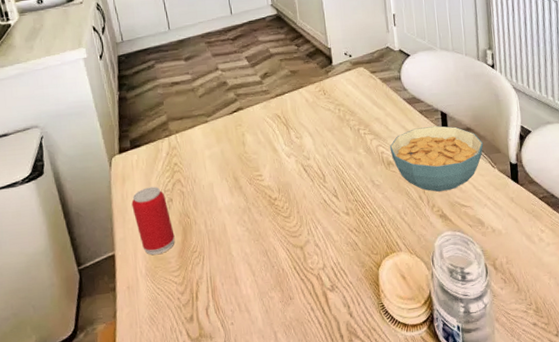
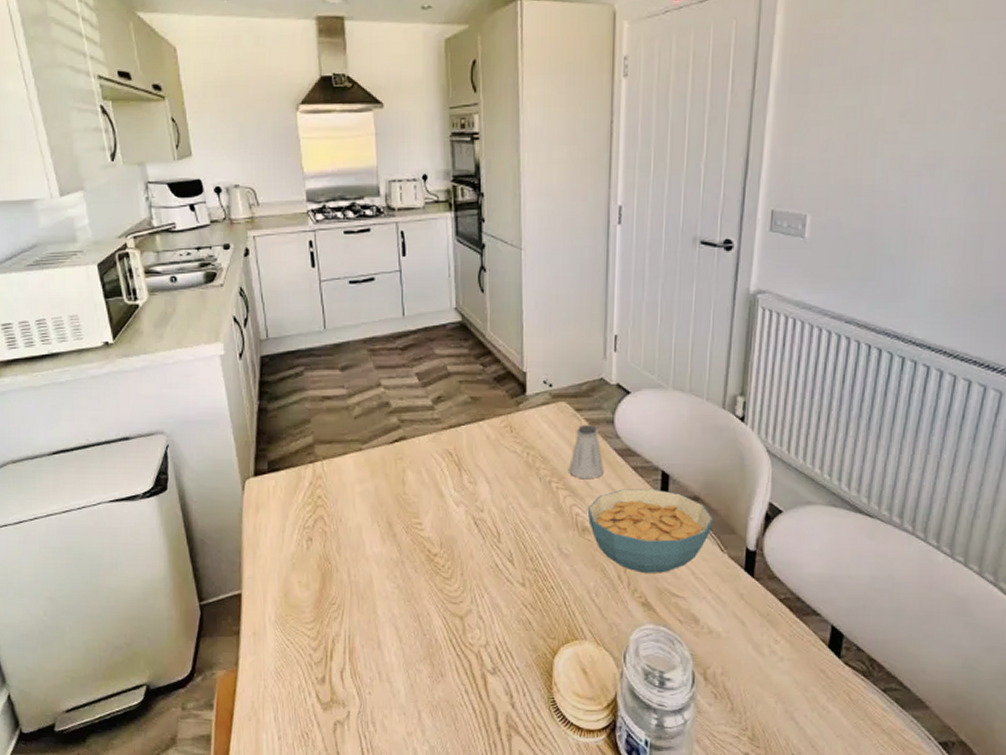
beverage can: present [131,186,175,256] -> none [264,520,312,601]
saltshaker: none [371,82,398,124] -> present [569,424,603,478]

